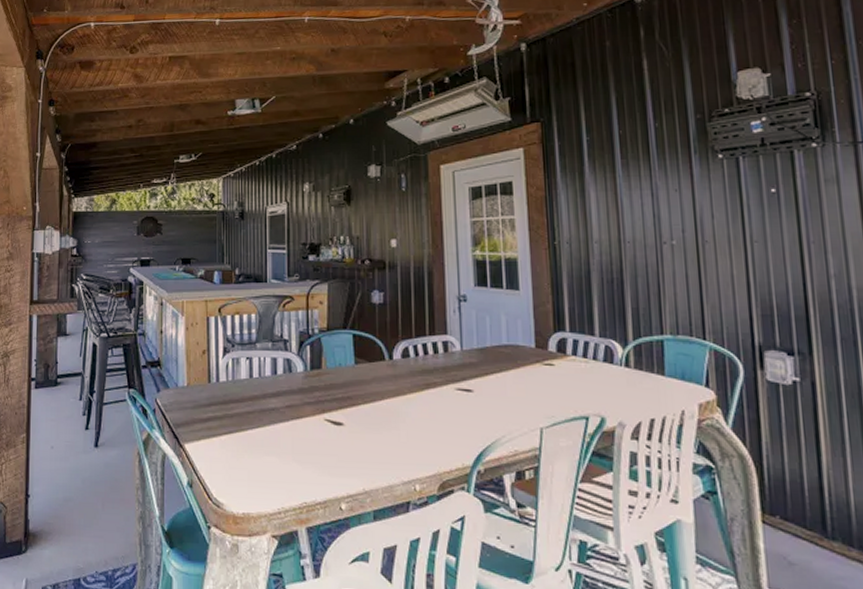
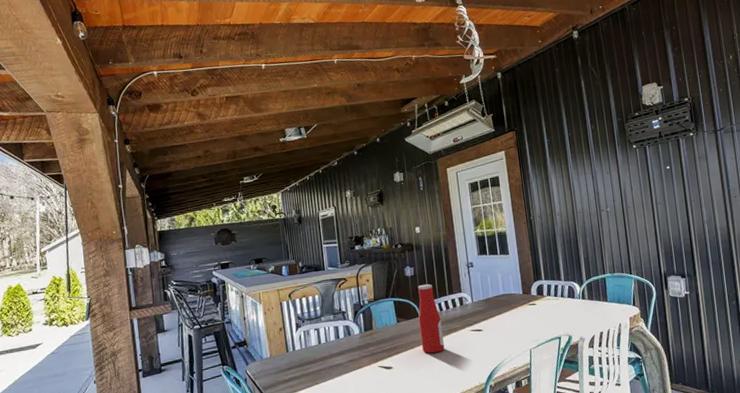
bottle: none [383,317,417,413] -> present [418,284,445,354]

